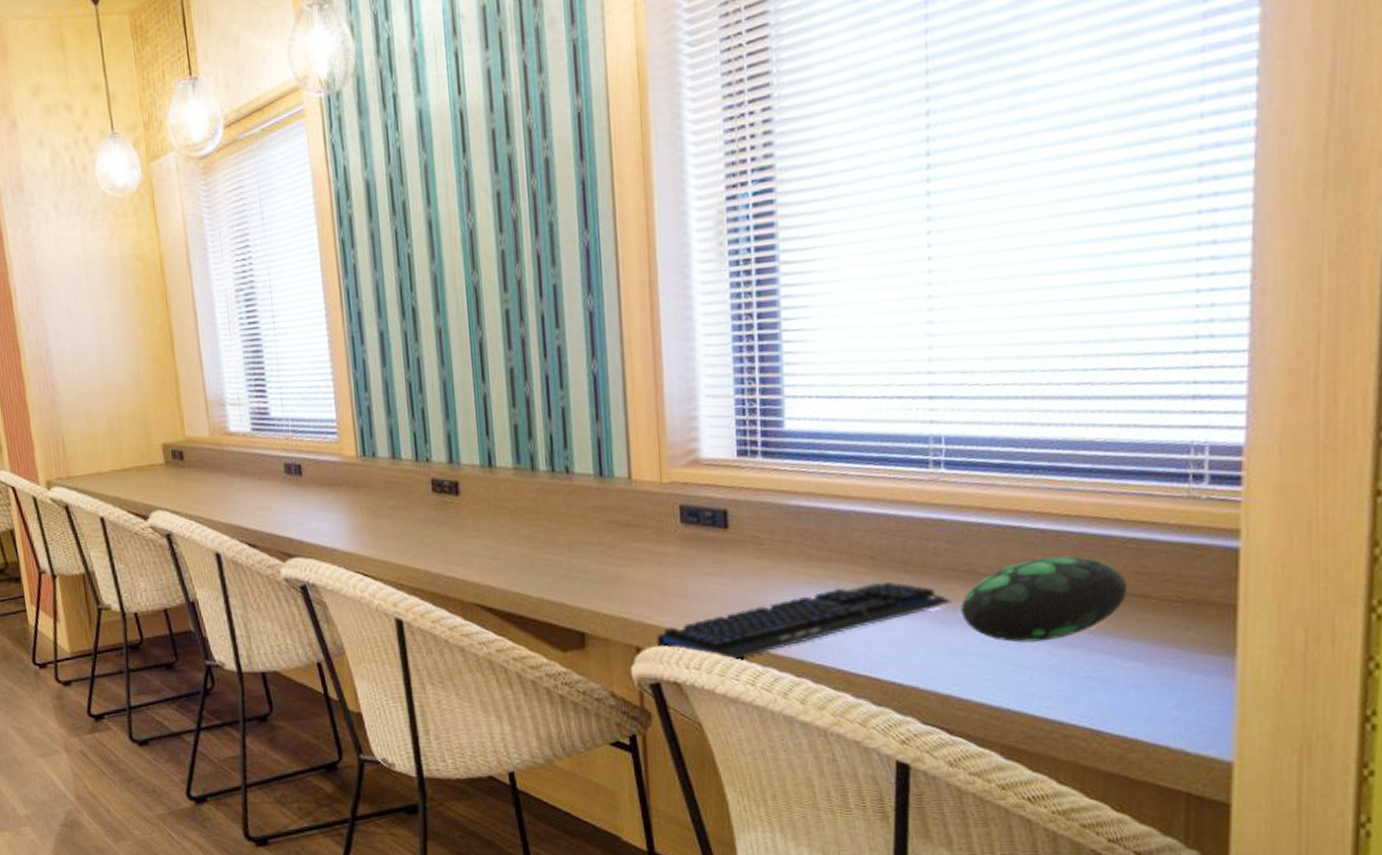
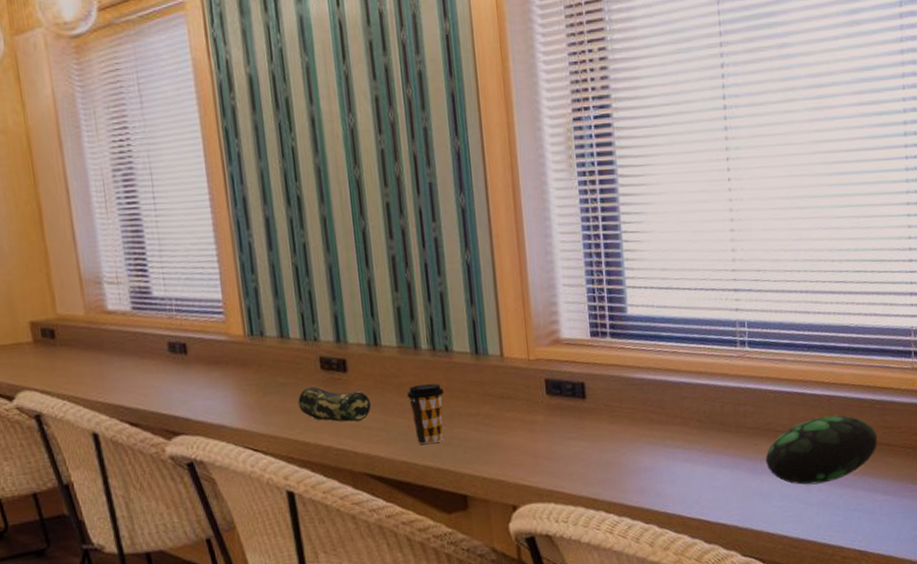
pencil case: none [408,510,484,549] -> present [298,386,371,422]
coffee cup: none [522,508,563,576] -> present [407,383,444,445]
keyboard: present [657,581,952,661] -> none [530,439,759,513]

